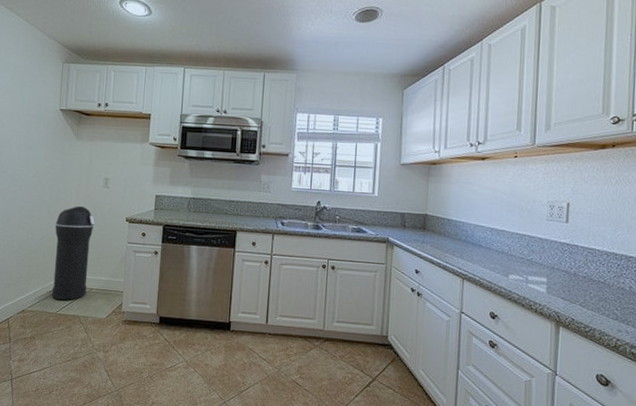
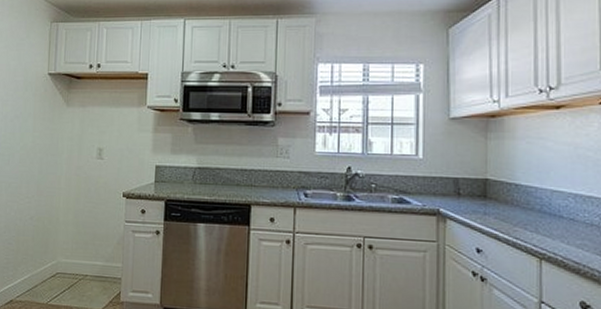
trash can: present [51,205,95,300] -> none [41,180,88,289]

